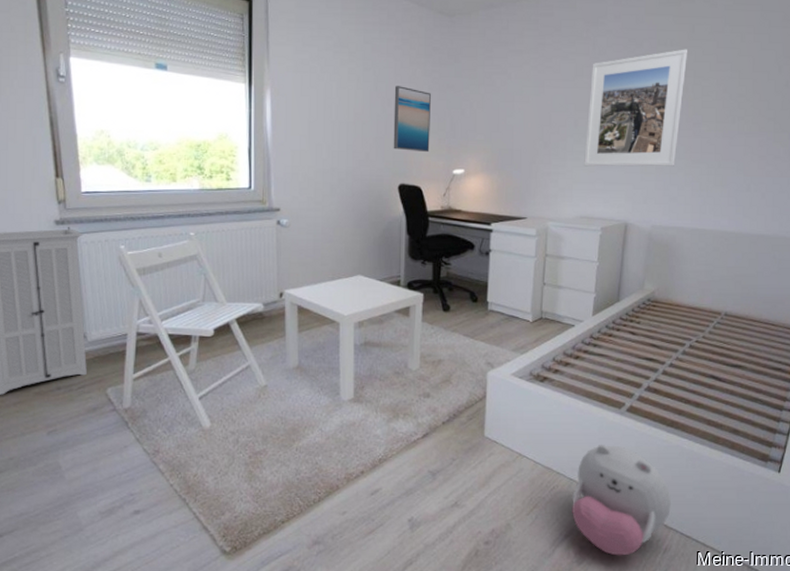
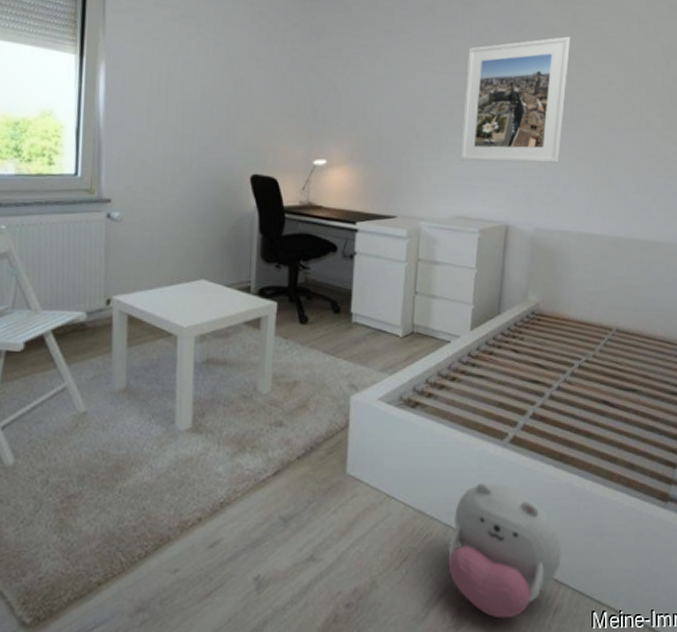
wall art: present [393,86,432,153] -> none [246,64,291,140]

